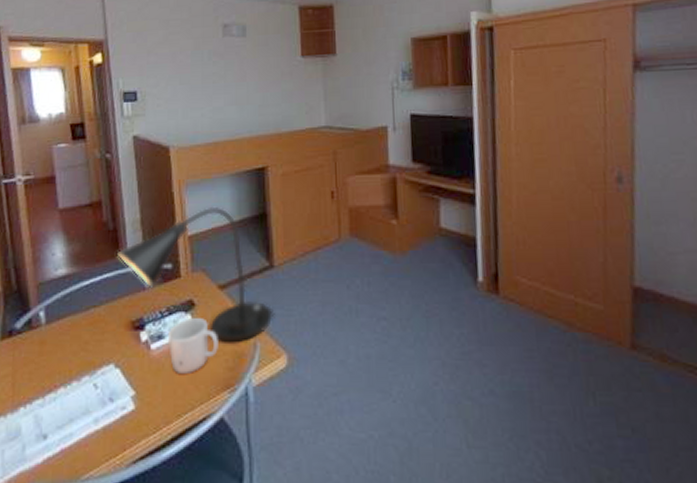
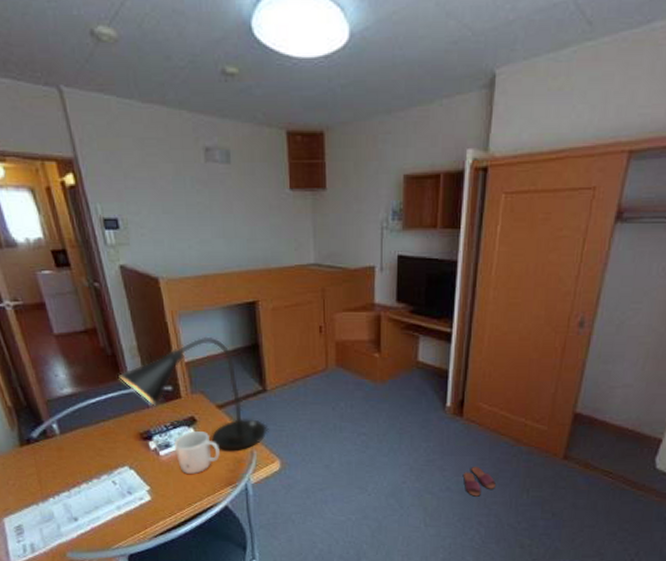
slippers: none [509,359,551,403] -> present [464,466,496,497]

